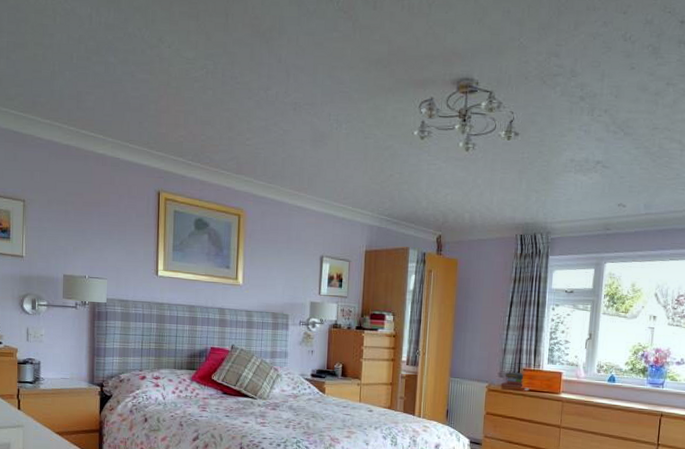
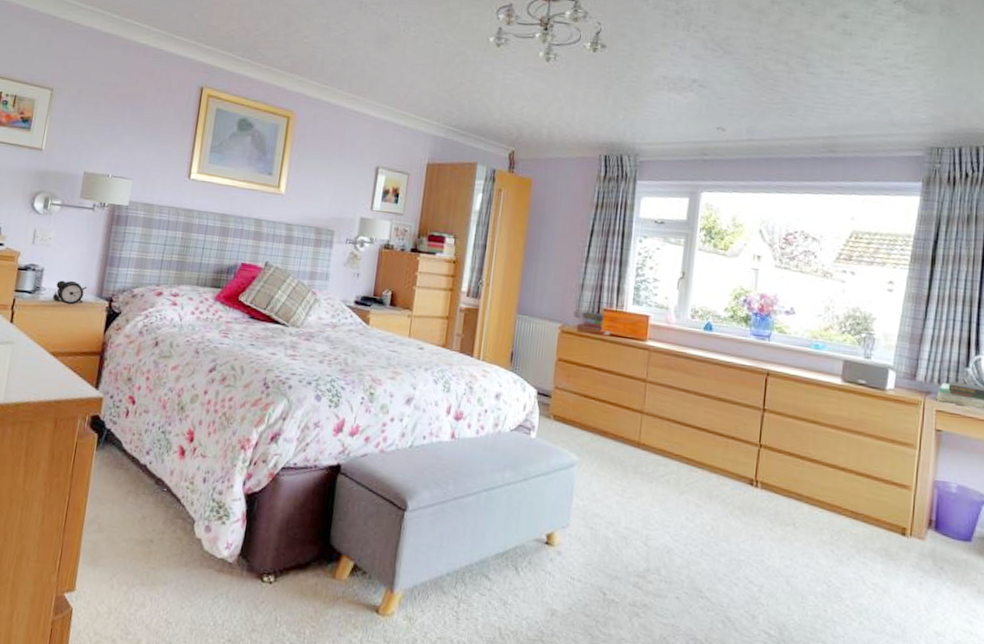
alarm clock: none [52,370,80,391] -> present [52,280,87,305]

